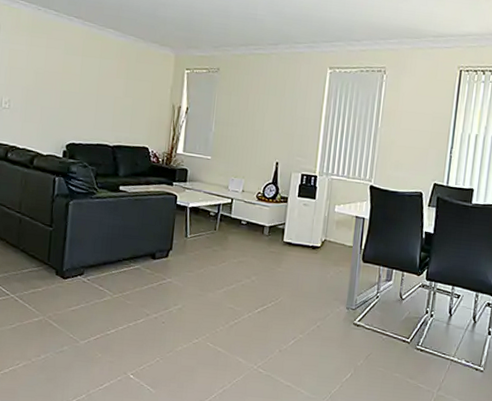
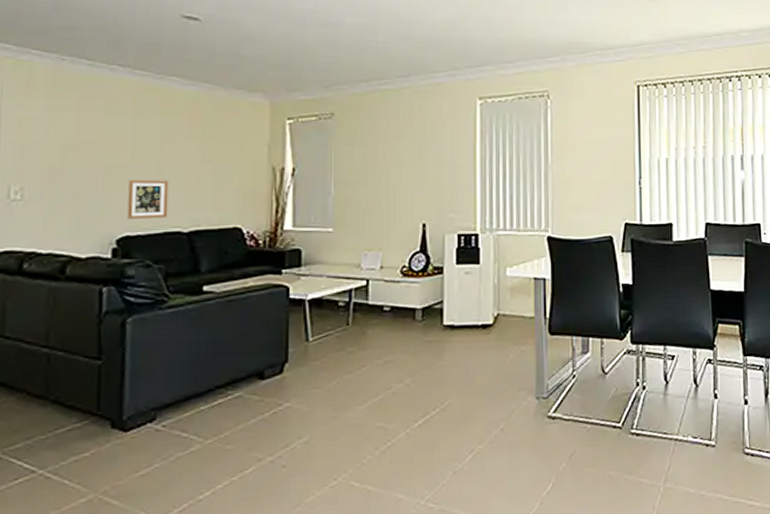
picture frame: none [74,102,102,134] -> present [128,179,169,219]

